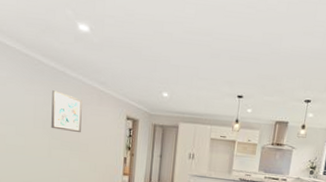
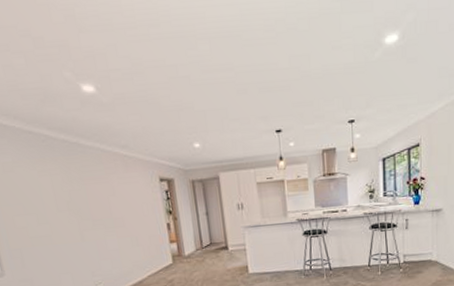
wall art: present [51,90,82,133] -> none [68,165,112,209]

